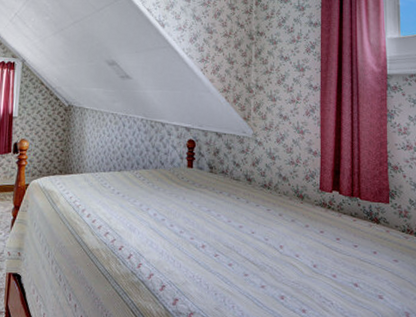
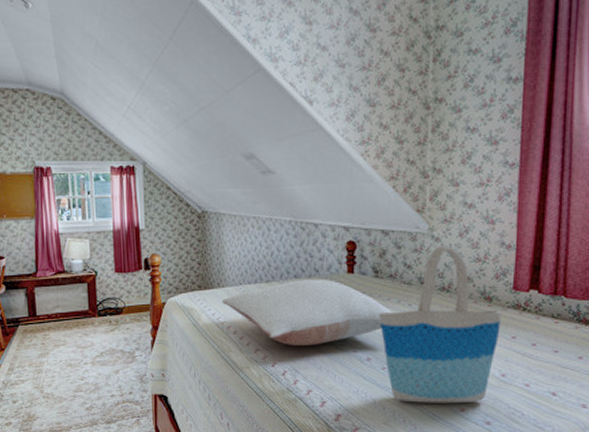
pillow: none [79,170,225,231] -> present [222,278,394,346]
tote bag: none [212,149,311,291] -> present [378,245,501,403]

